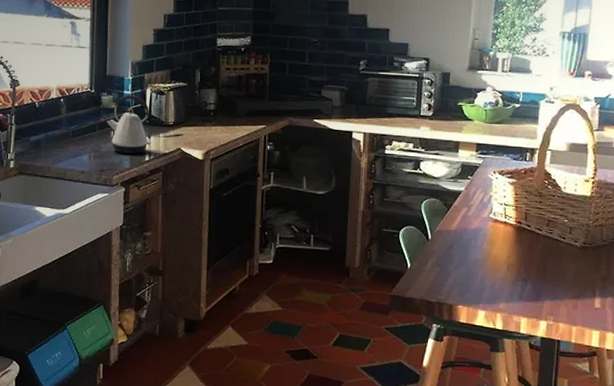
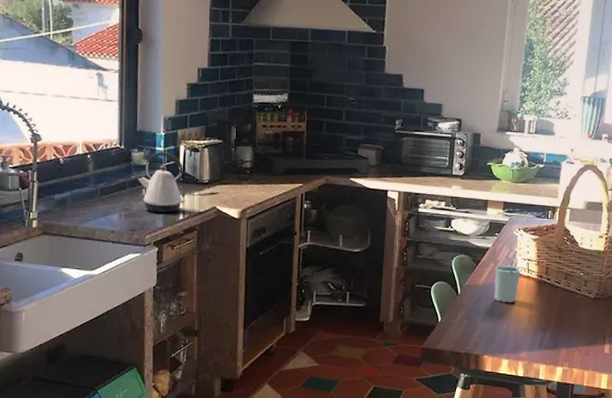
cup: none [468,204,497,251] -> present [494,260,521,303]

